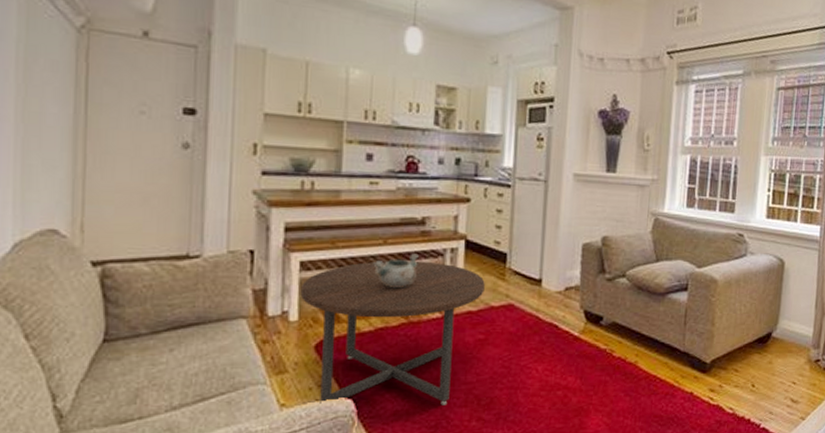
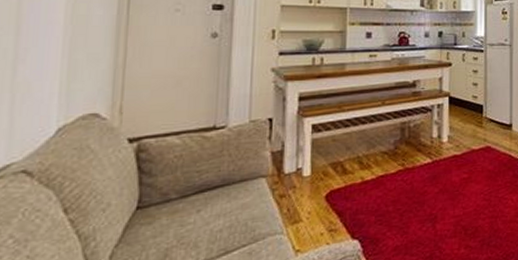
coffee table: present [300,260,485,405] -> none [312,116,466,247]
decorative bowl: present [373,253,419,289] -> none [374,111,411,141]

